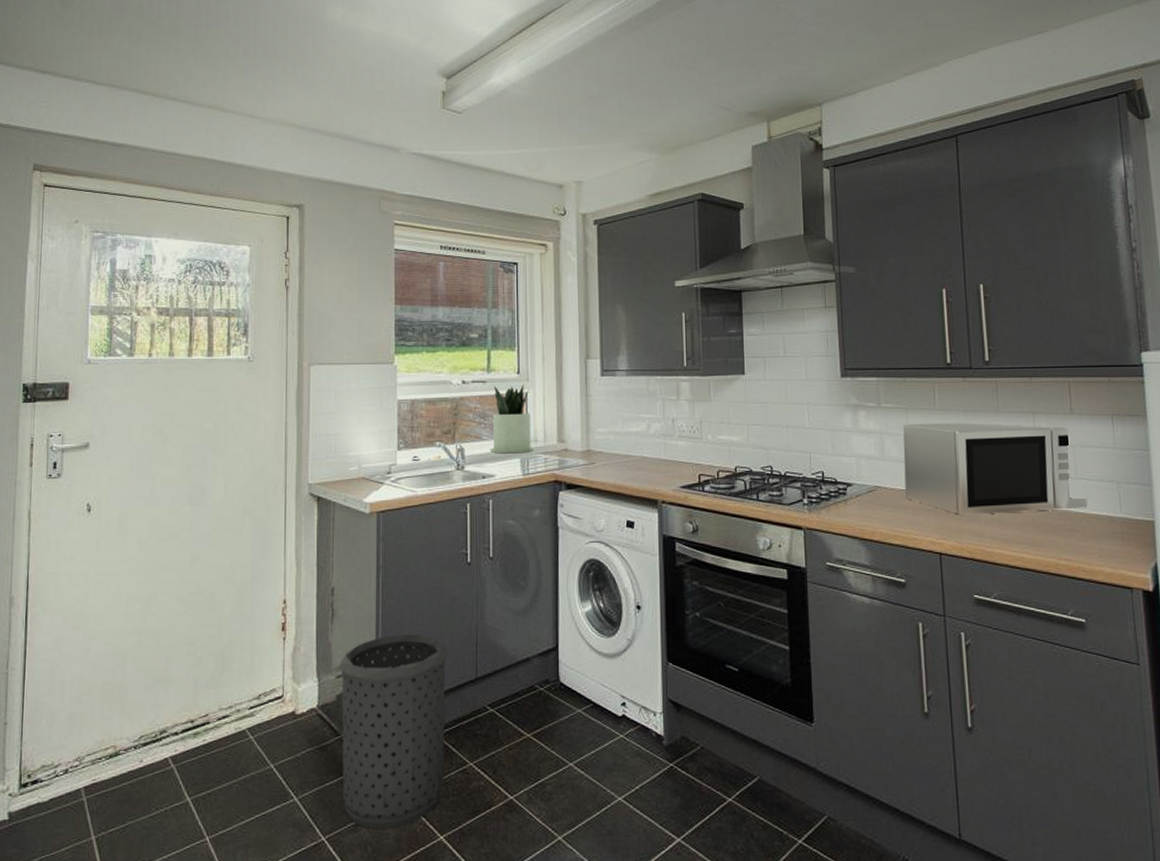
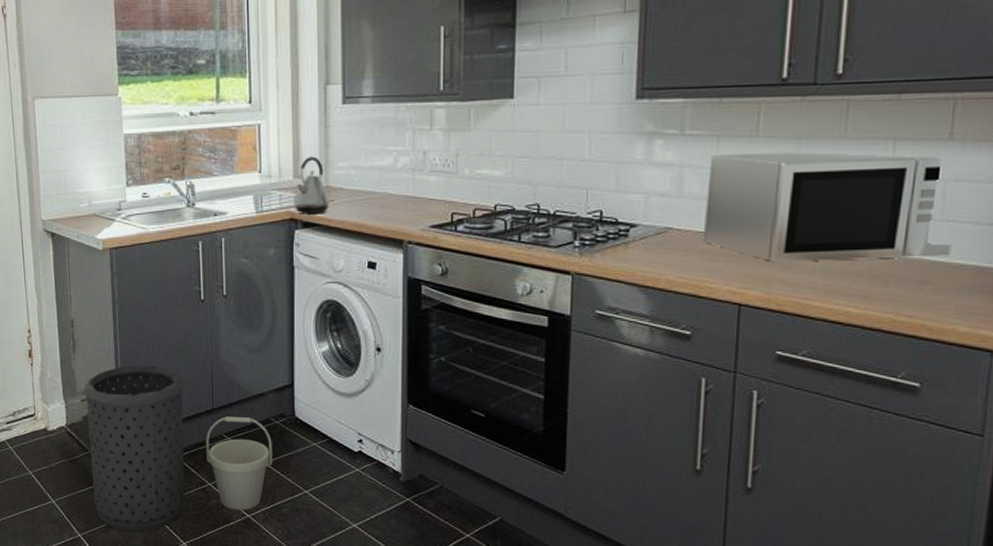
bucket: none [468,686,537,792] -> present [206,416,273,511]
planter: present [489,384,535,454] -> none [221,115,269,190]
kettle: none [558,422,591,476] -> present [294,156,330,214]

